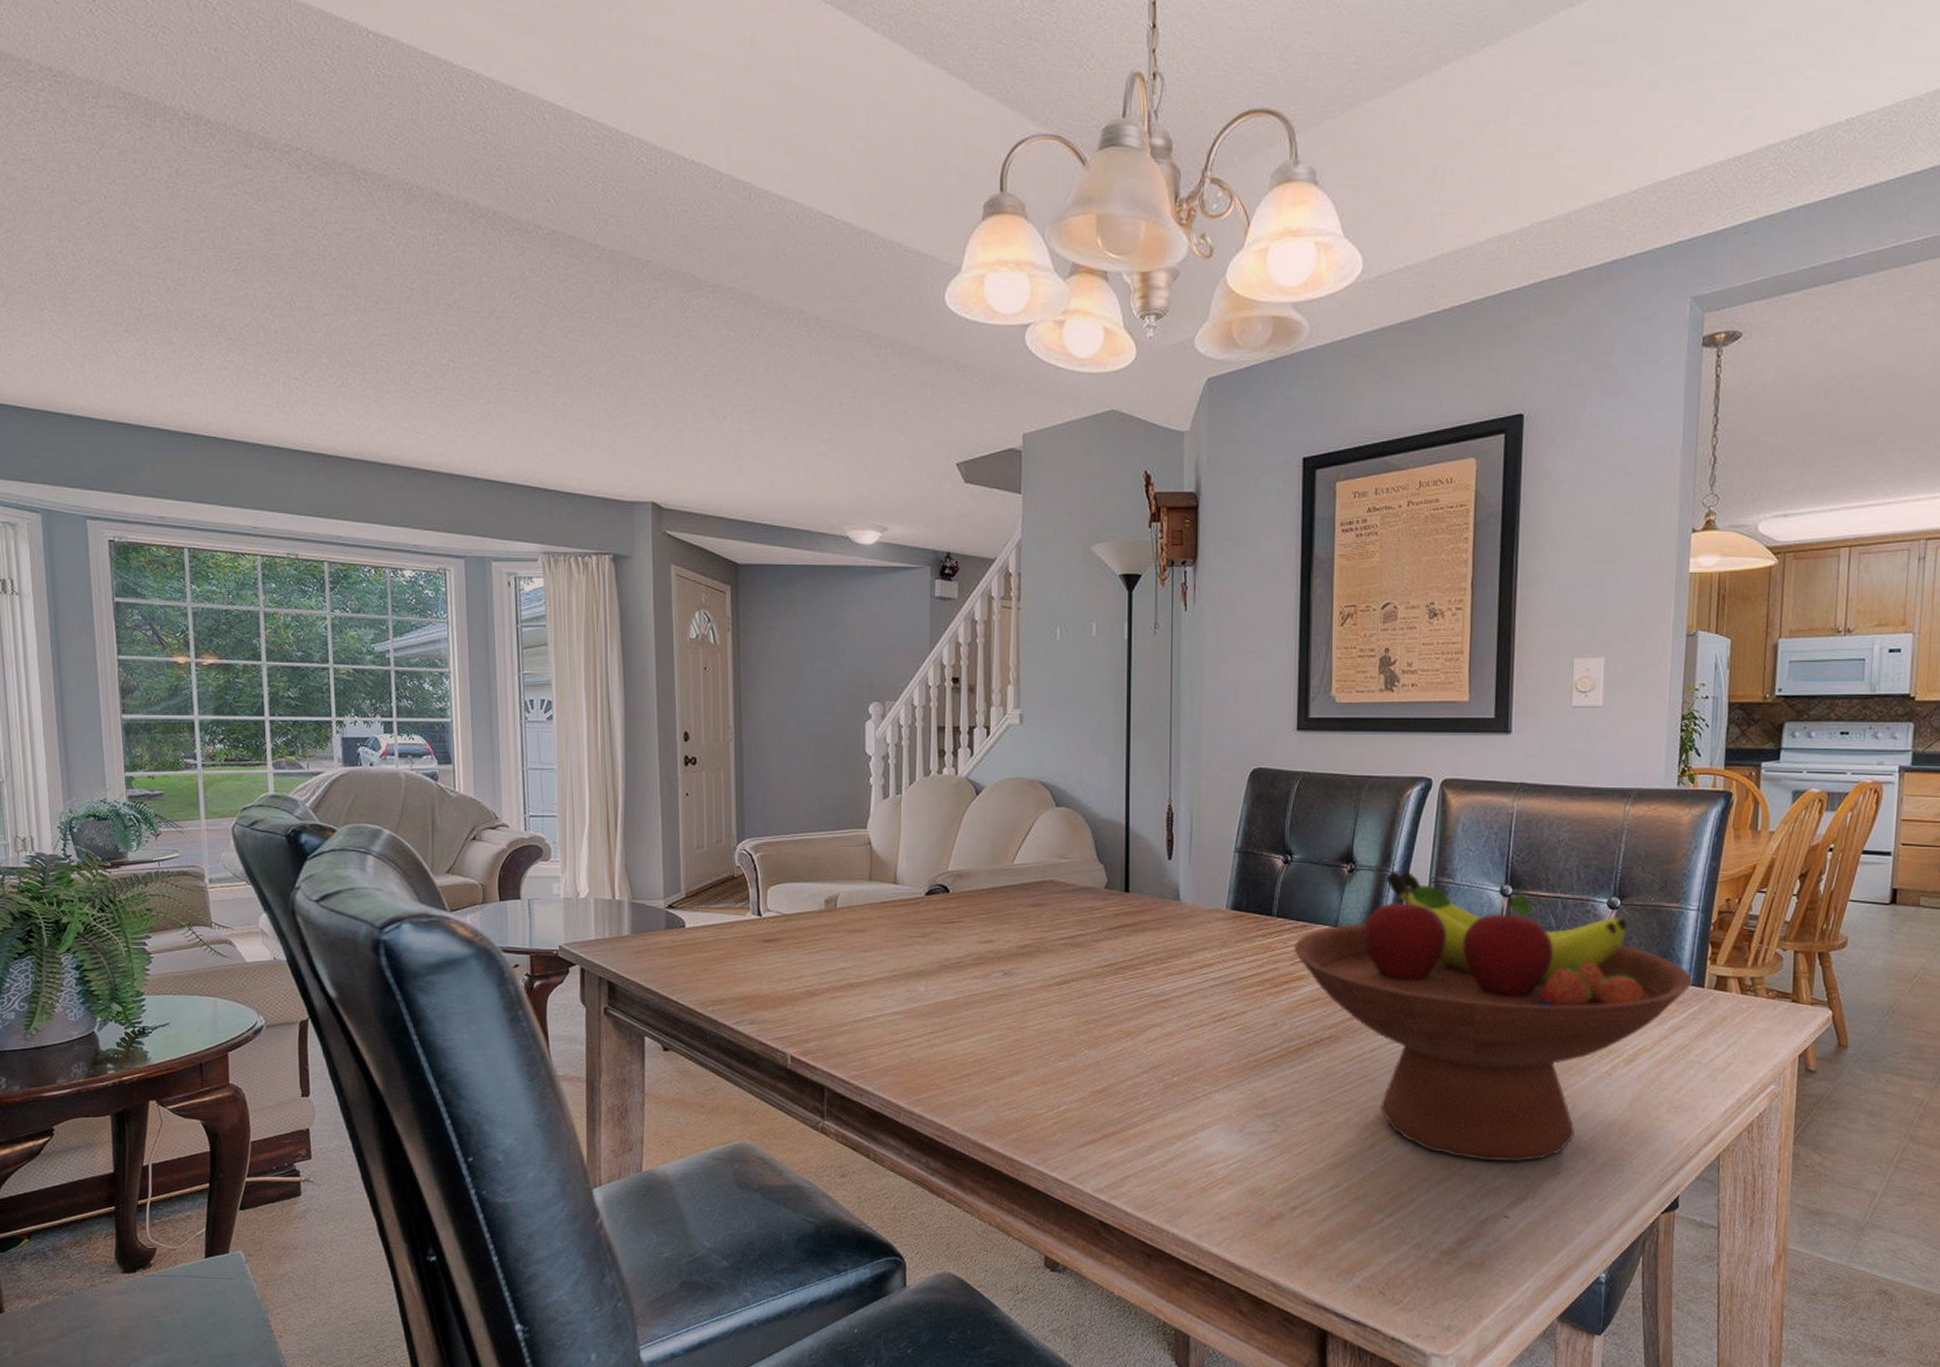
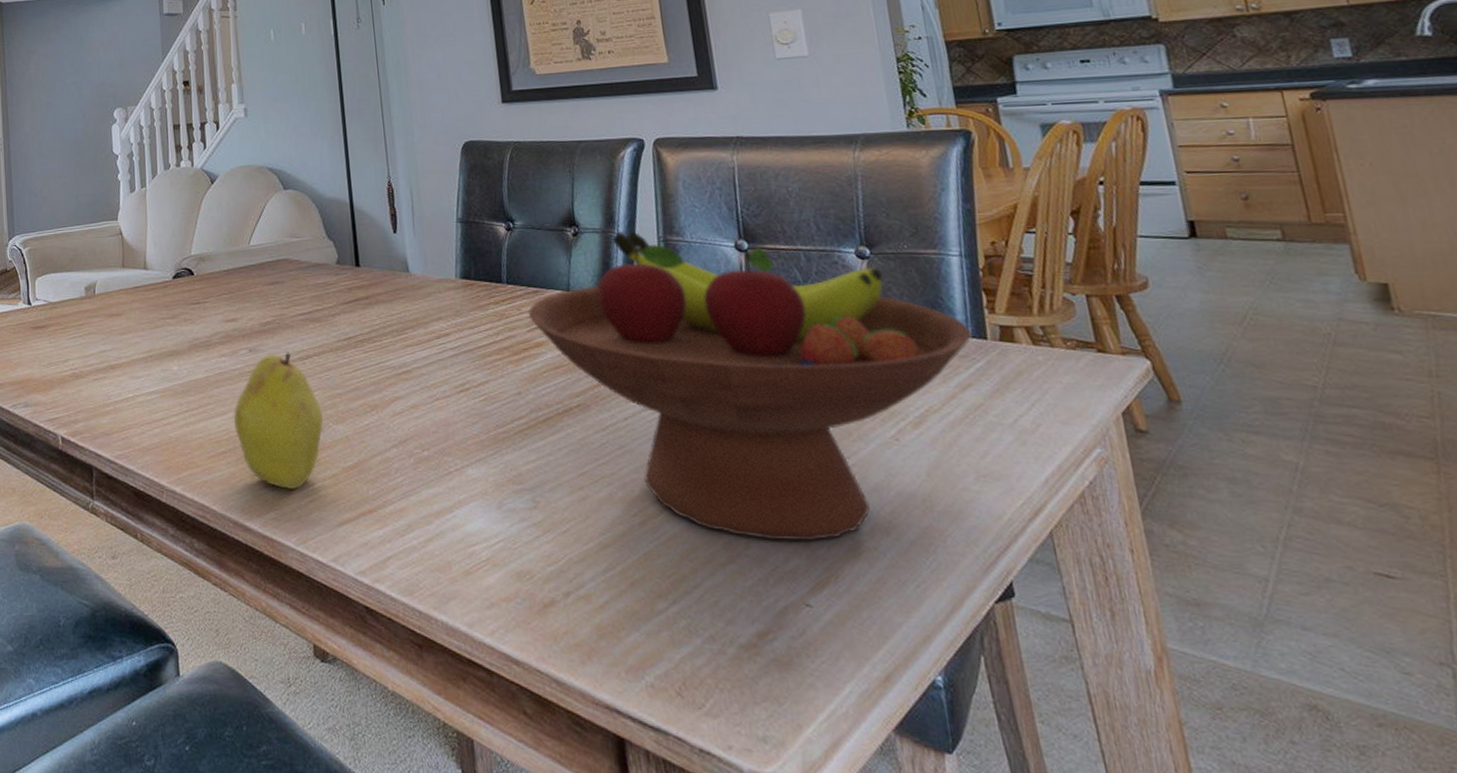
fruit: none [981,976,1075,1111] -> present [233,352,323,489]

